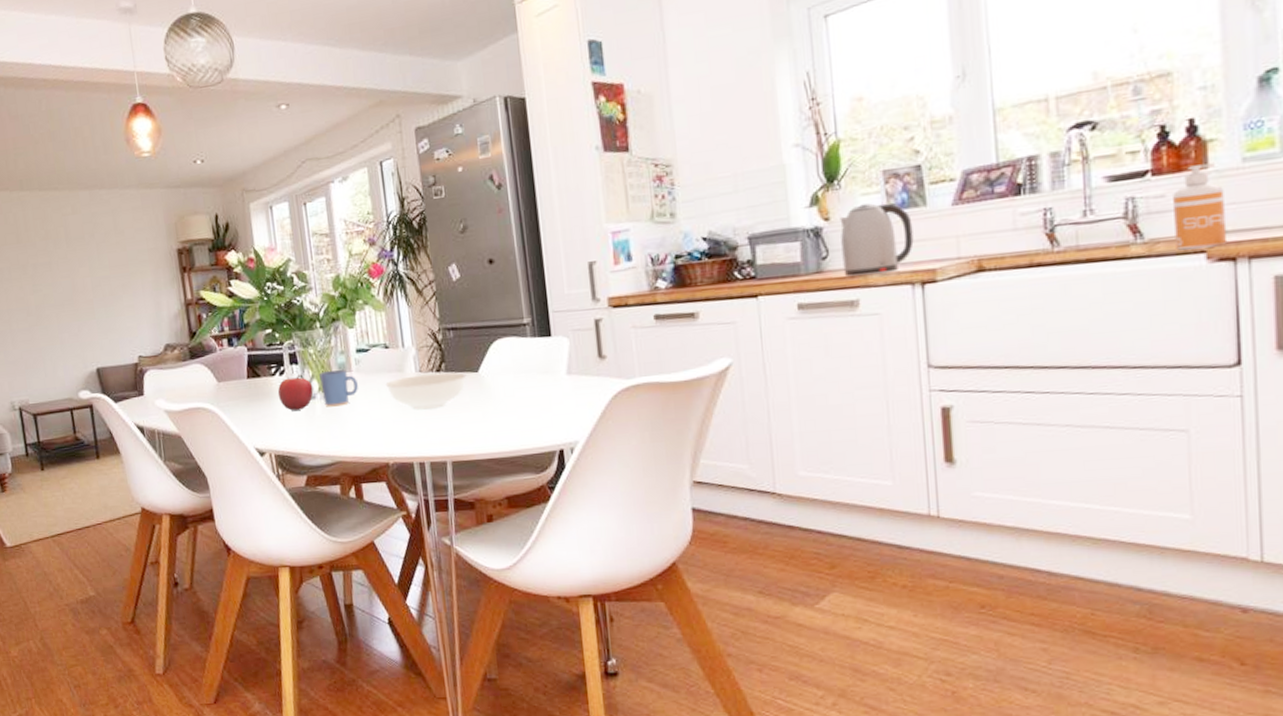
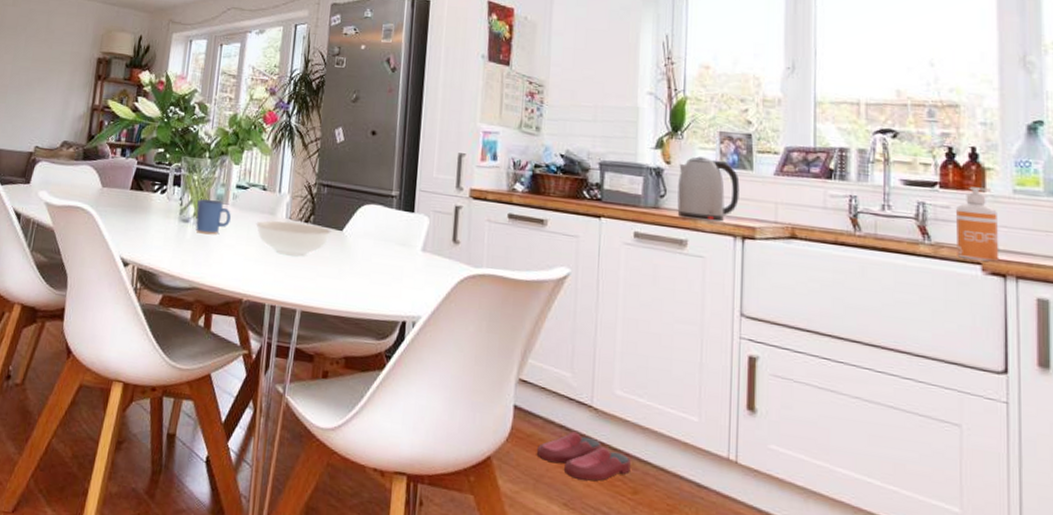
fruit: present [277,374,314,411] -> none [154,196,189,230]
slippers: none [723,521,825,566] -> present [537,431,631,481]

